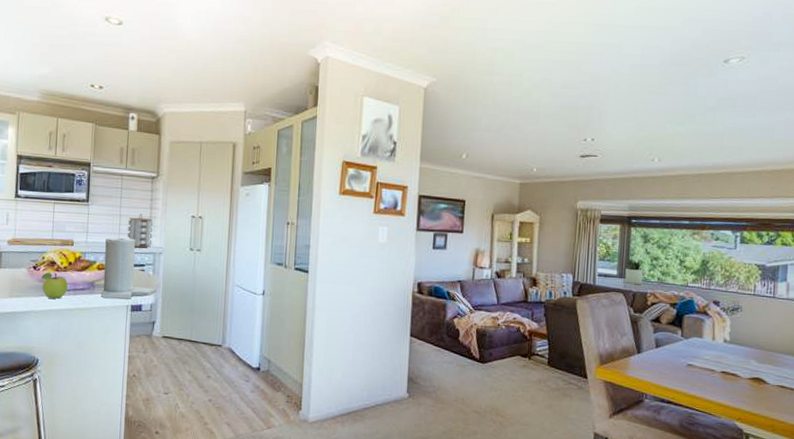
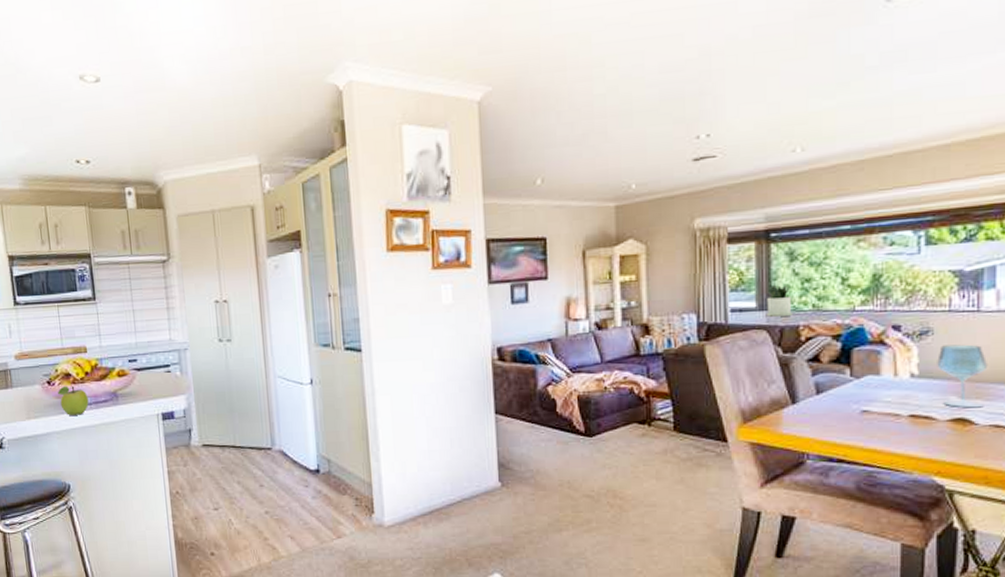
paper towel: present [101,237,157,299] -> none [121,335,189,409]
spice rack: present [126,213,153,248] -> none [142,305,174,346]
wine glass: none [743,320,779,371] -> present [937,344,989,408]

